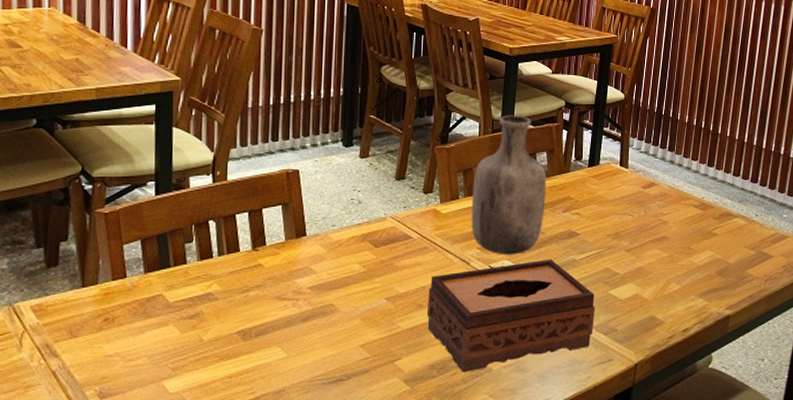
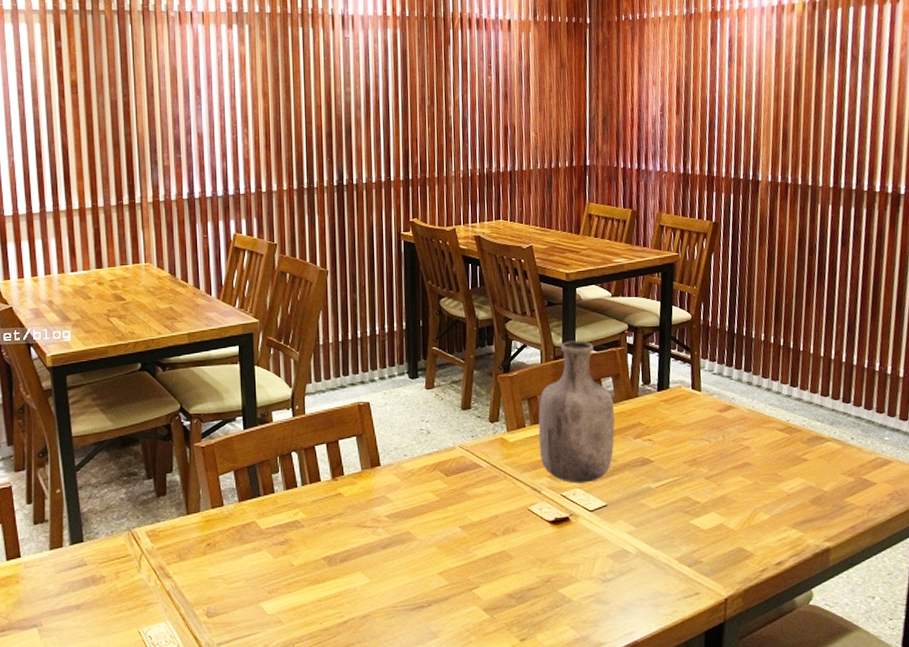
tissue box: present [426,259,596,373] -> none [501,487,677,603]

